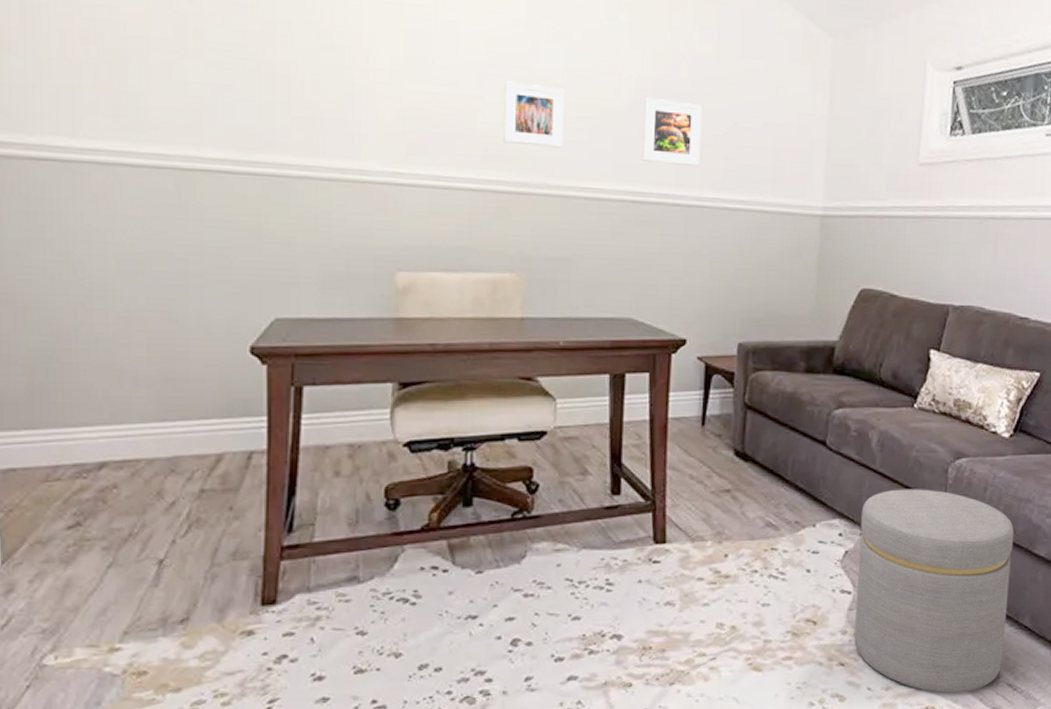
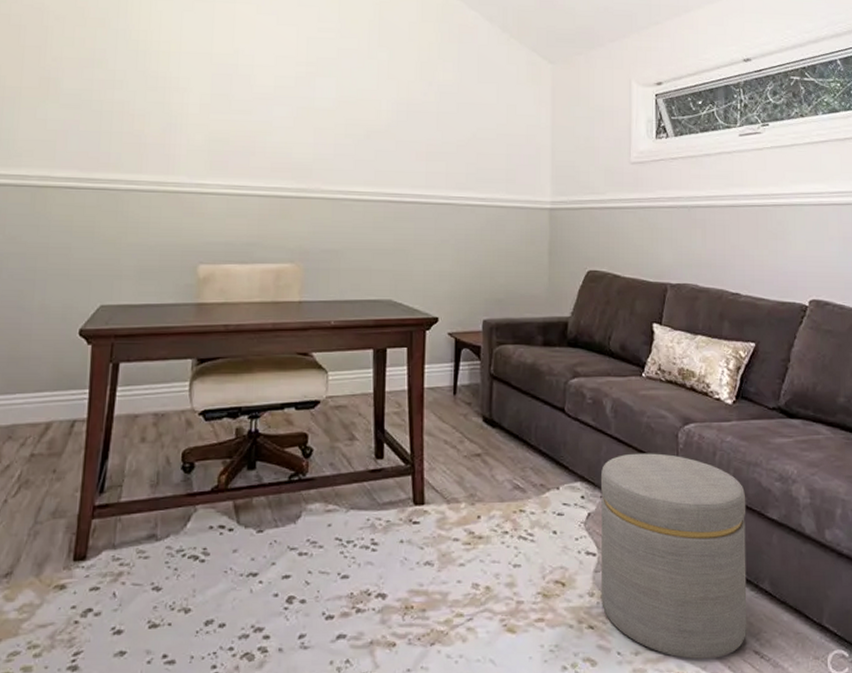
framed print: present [503,81,565,148] -> none [287,109,336,160]
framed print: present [641,96,702,166] -> none [398,116,447,171]

